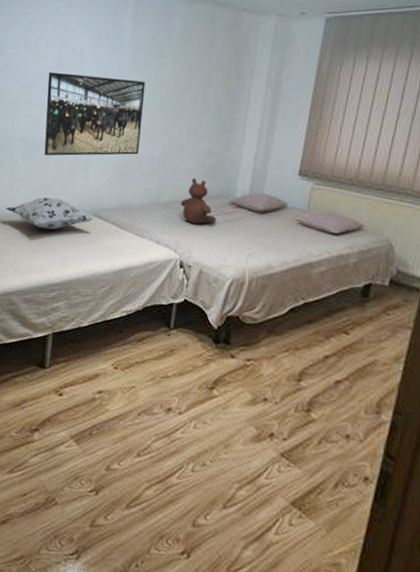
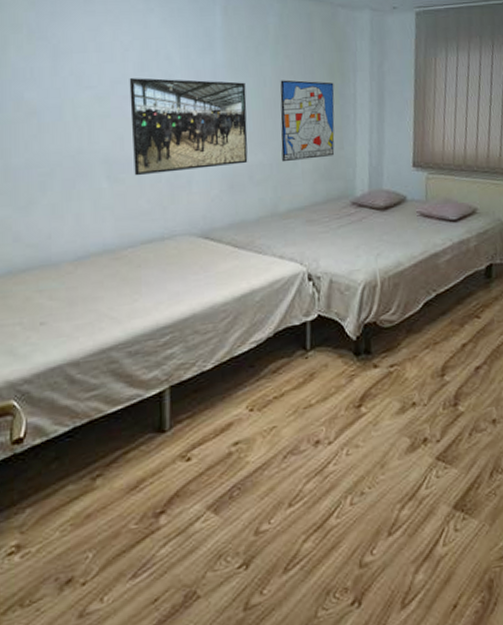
decorative pillow: present [6,197,94,230] -> none [91,224,204,264]
wall art: none [170,81,229,158] -> present [280,80,335,162]
stuffed bear: present [181,177,217,225] -> none [300,181,340,231]

